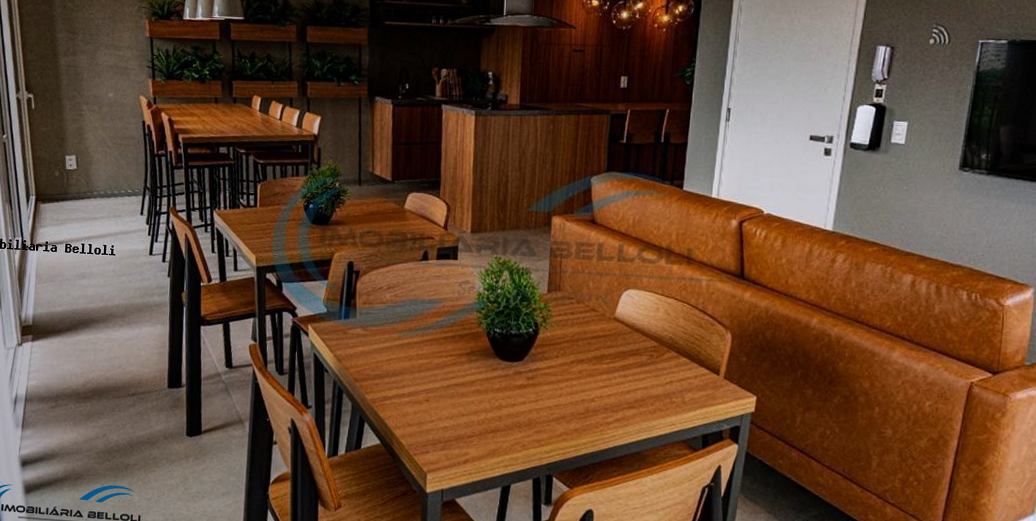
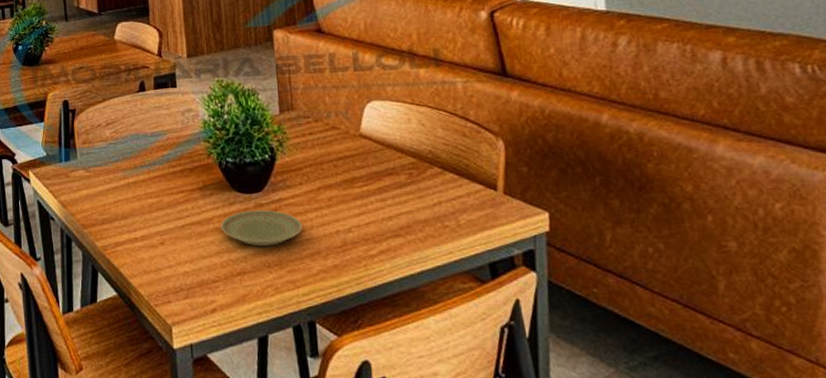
plate: none [481,376,553,409] -> present [220,210,302,246]

